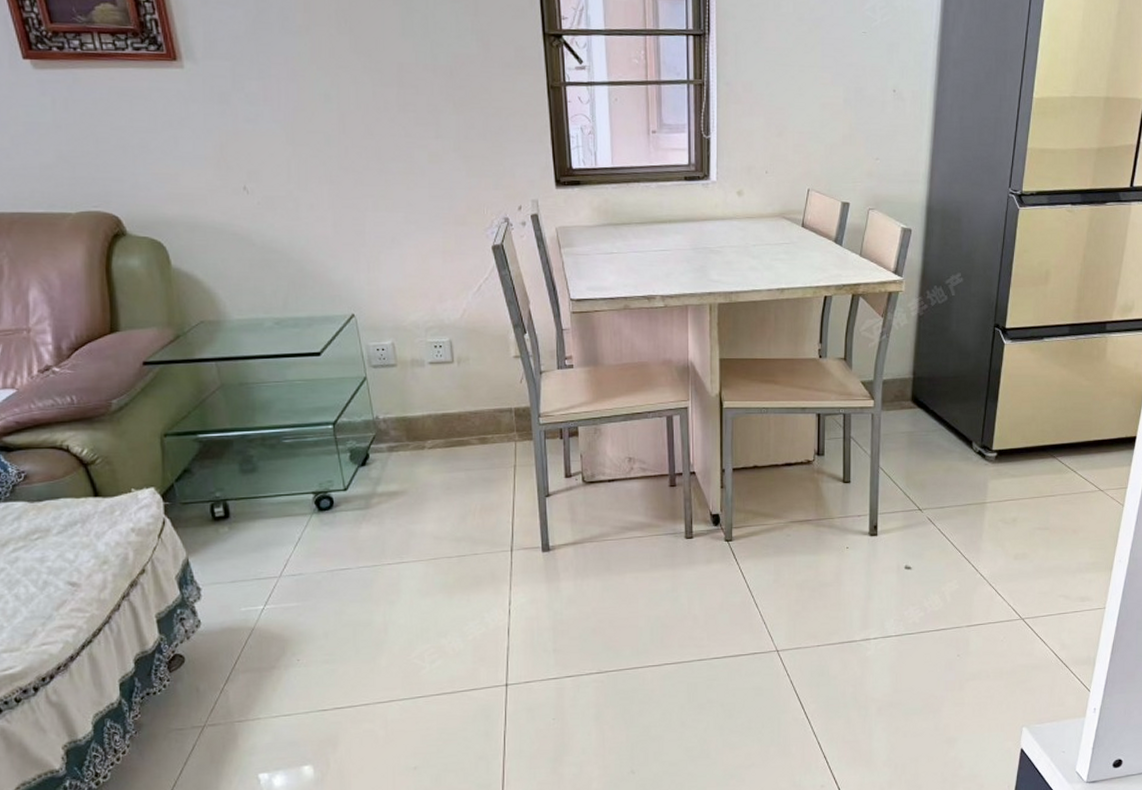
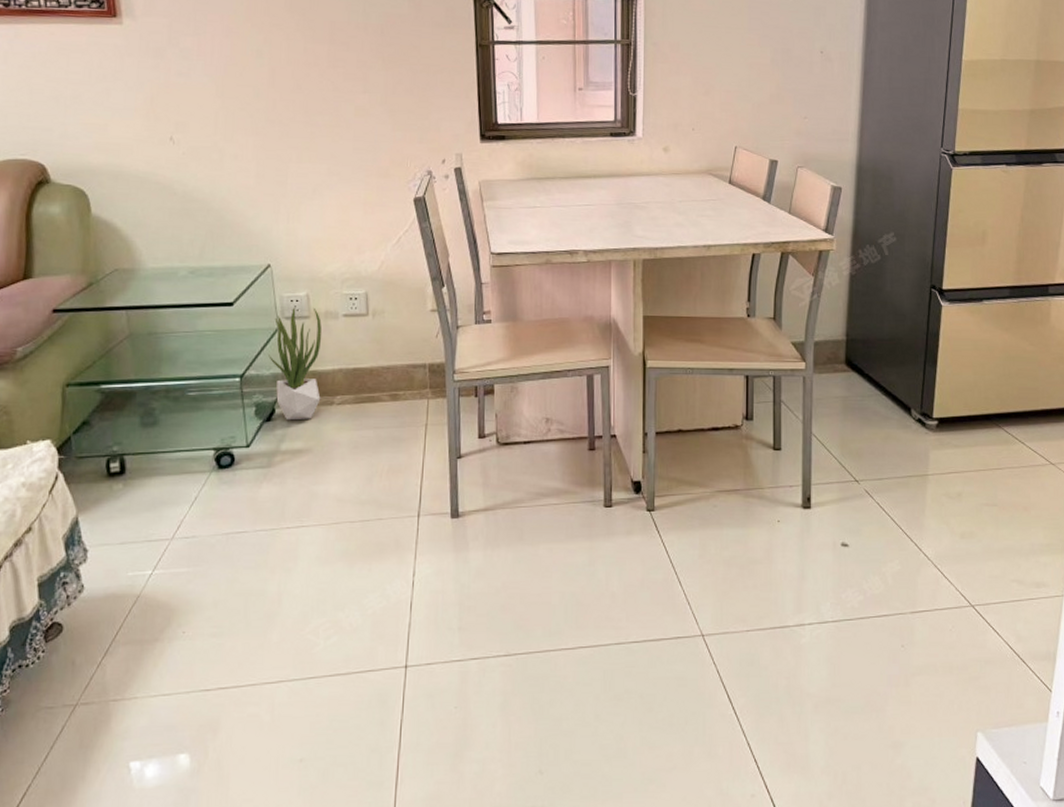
potted plant: none [359,356,412,465] -> present [268,307,322,421]

